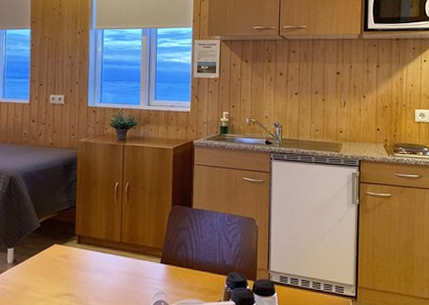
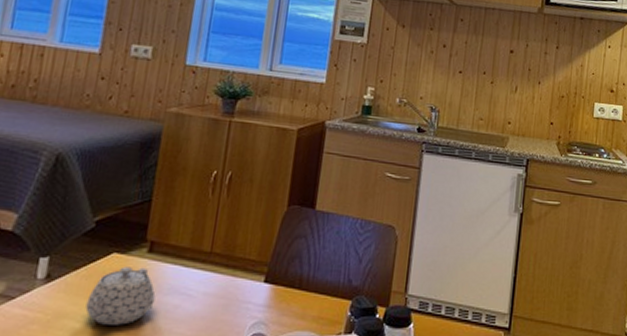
teapot: none [41,254,86,295] -> present [85,267,156,325]

